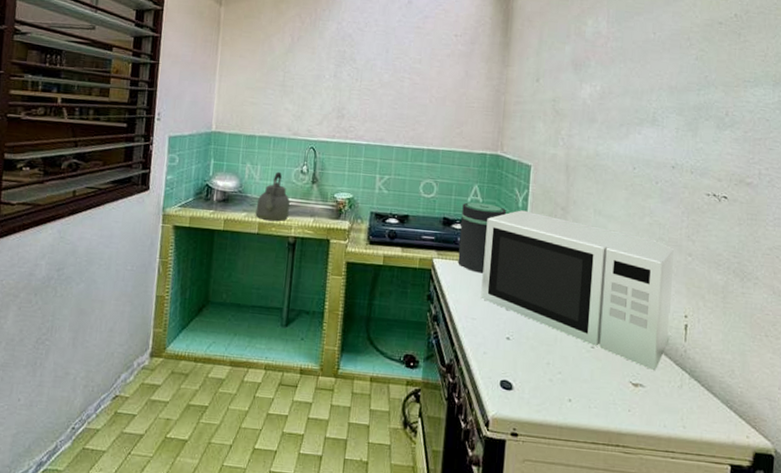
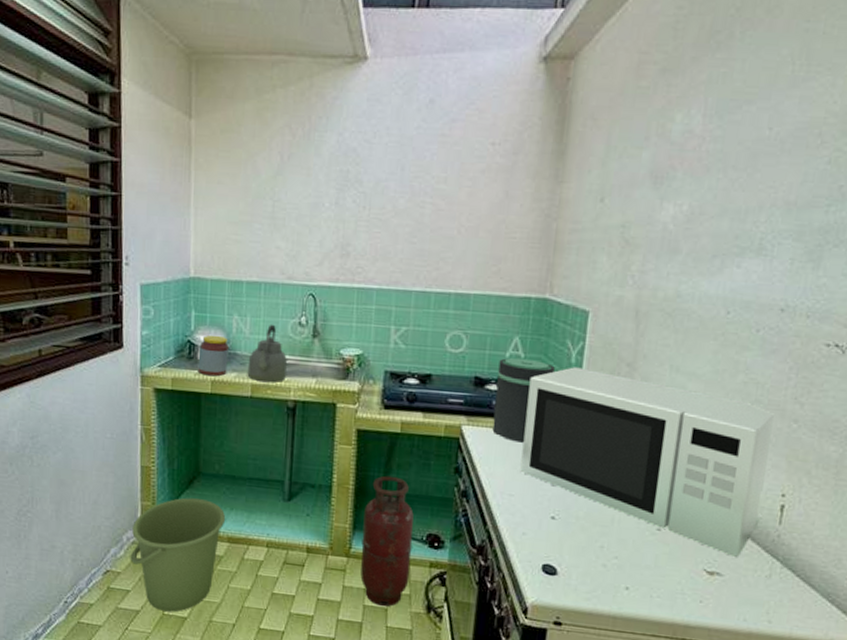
bucket: none [138,324,230,435] -> present [130,497,226,612]
jar: none [213,180,241,216] -> present [197,335,229,377]
gas cylinder: none [346,302,393,424] -> present [360,475,414,607]

